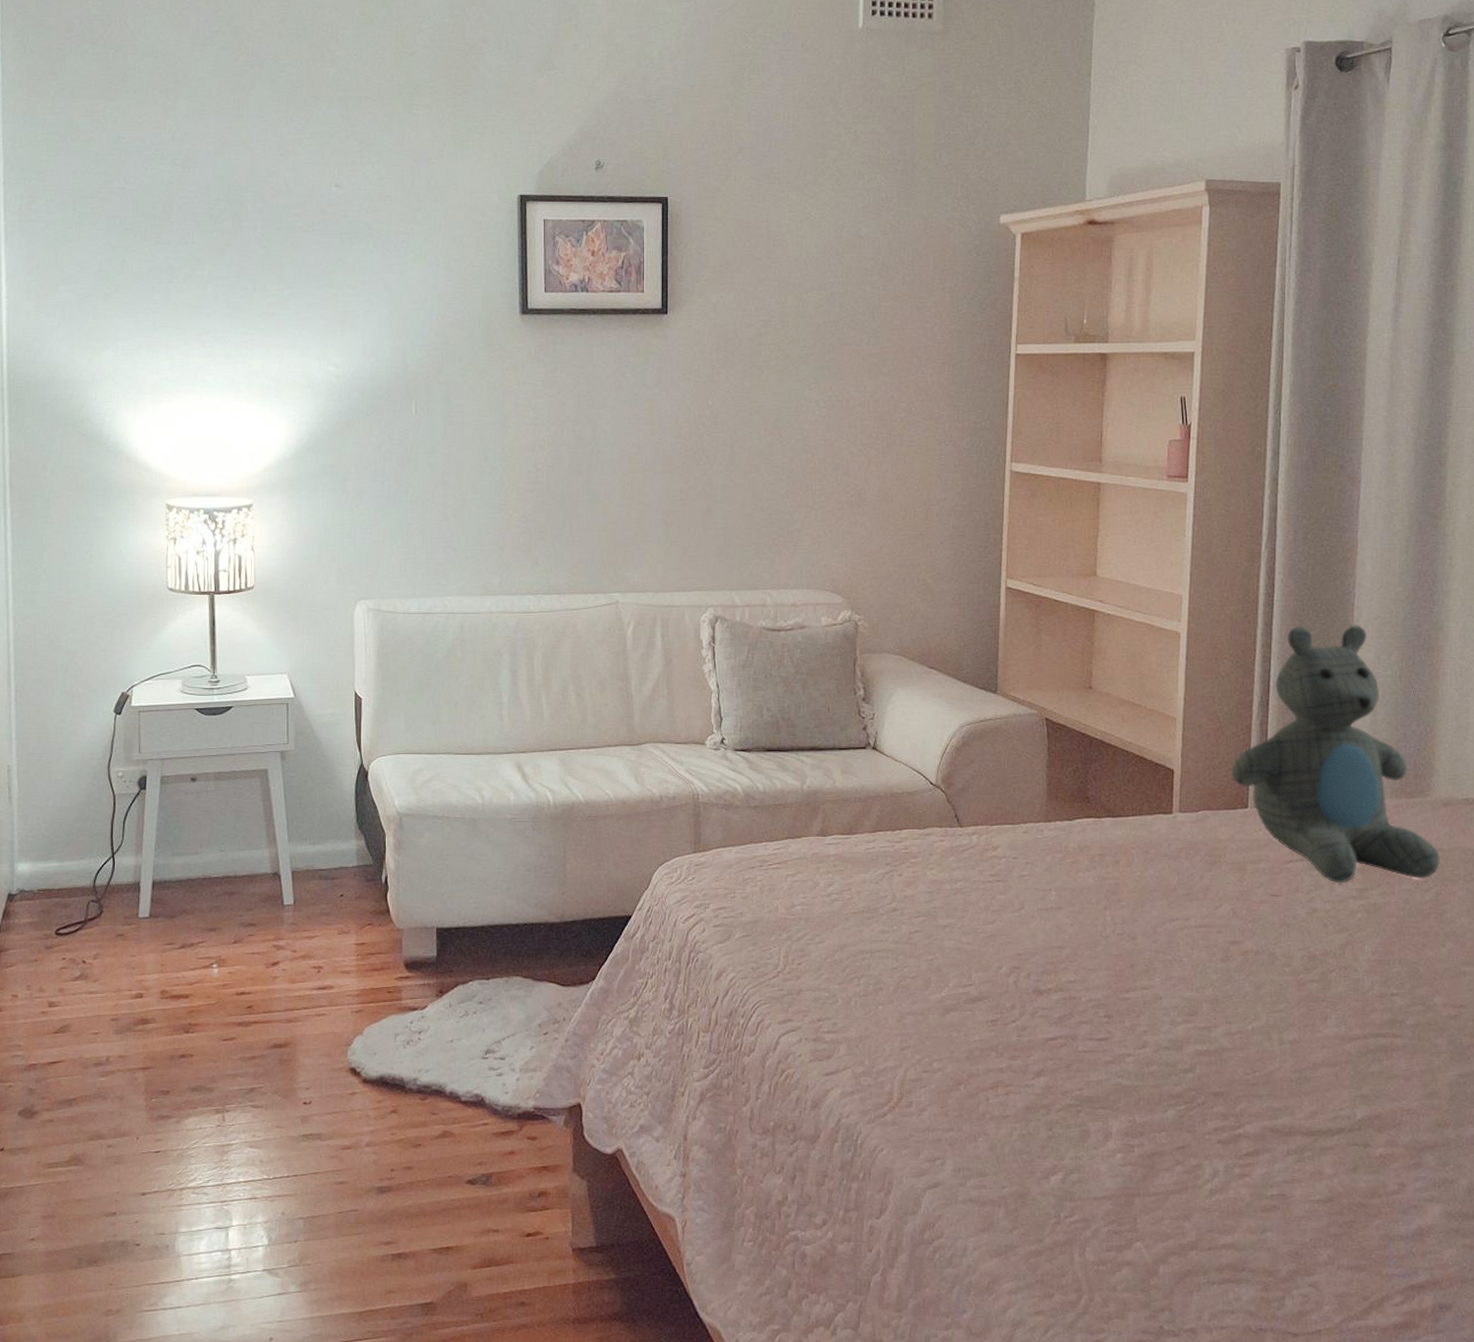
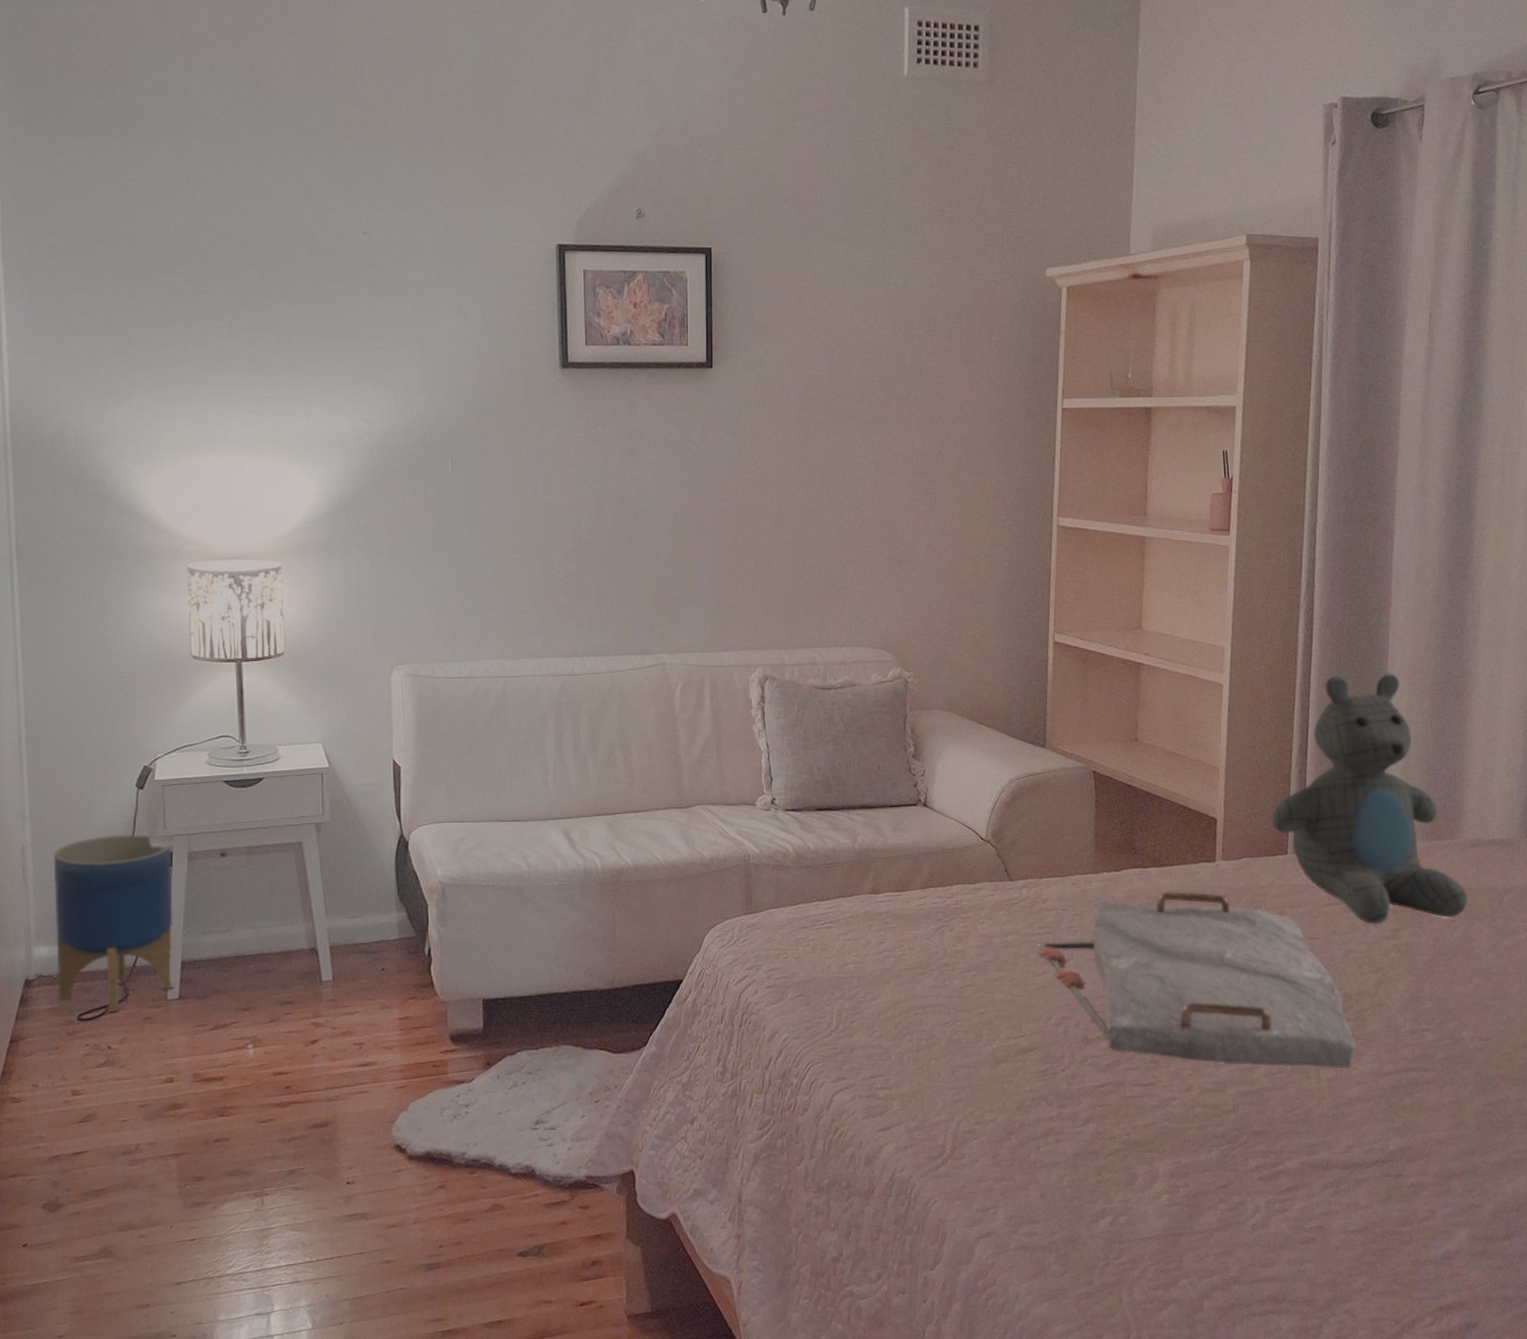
planter: none [36,757,146,927] -> present [53,834,175,1012]
serving tray: none [988,843,1322,1031] -> present [1038,892,1357,1068]

